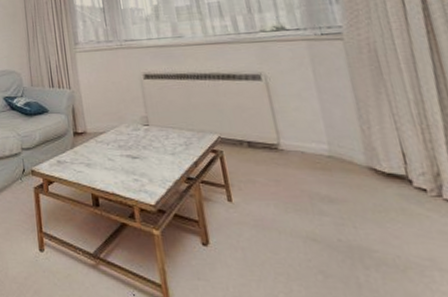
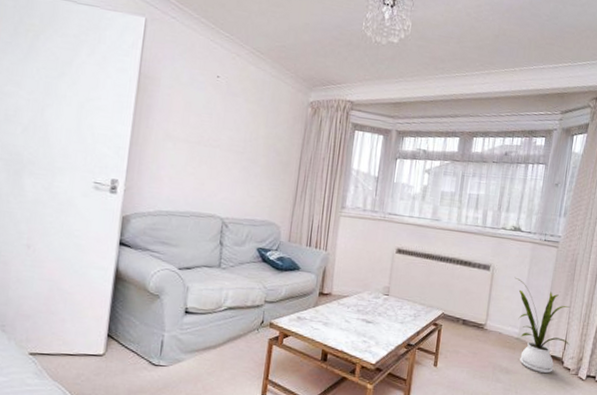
house plant: none [297,82,413,198] -> present [514,277,571,373]

